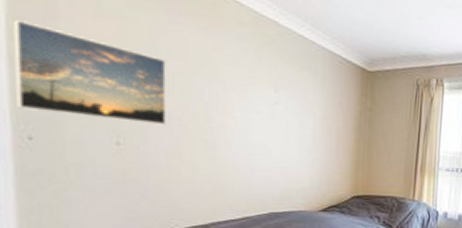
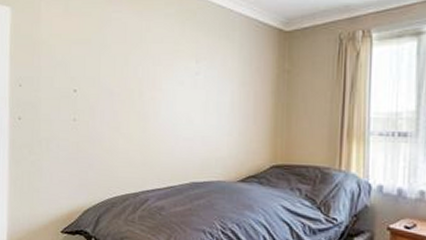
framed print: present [13,20,166,126] -> none [13,27,110,102]

